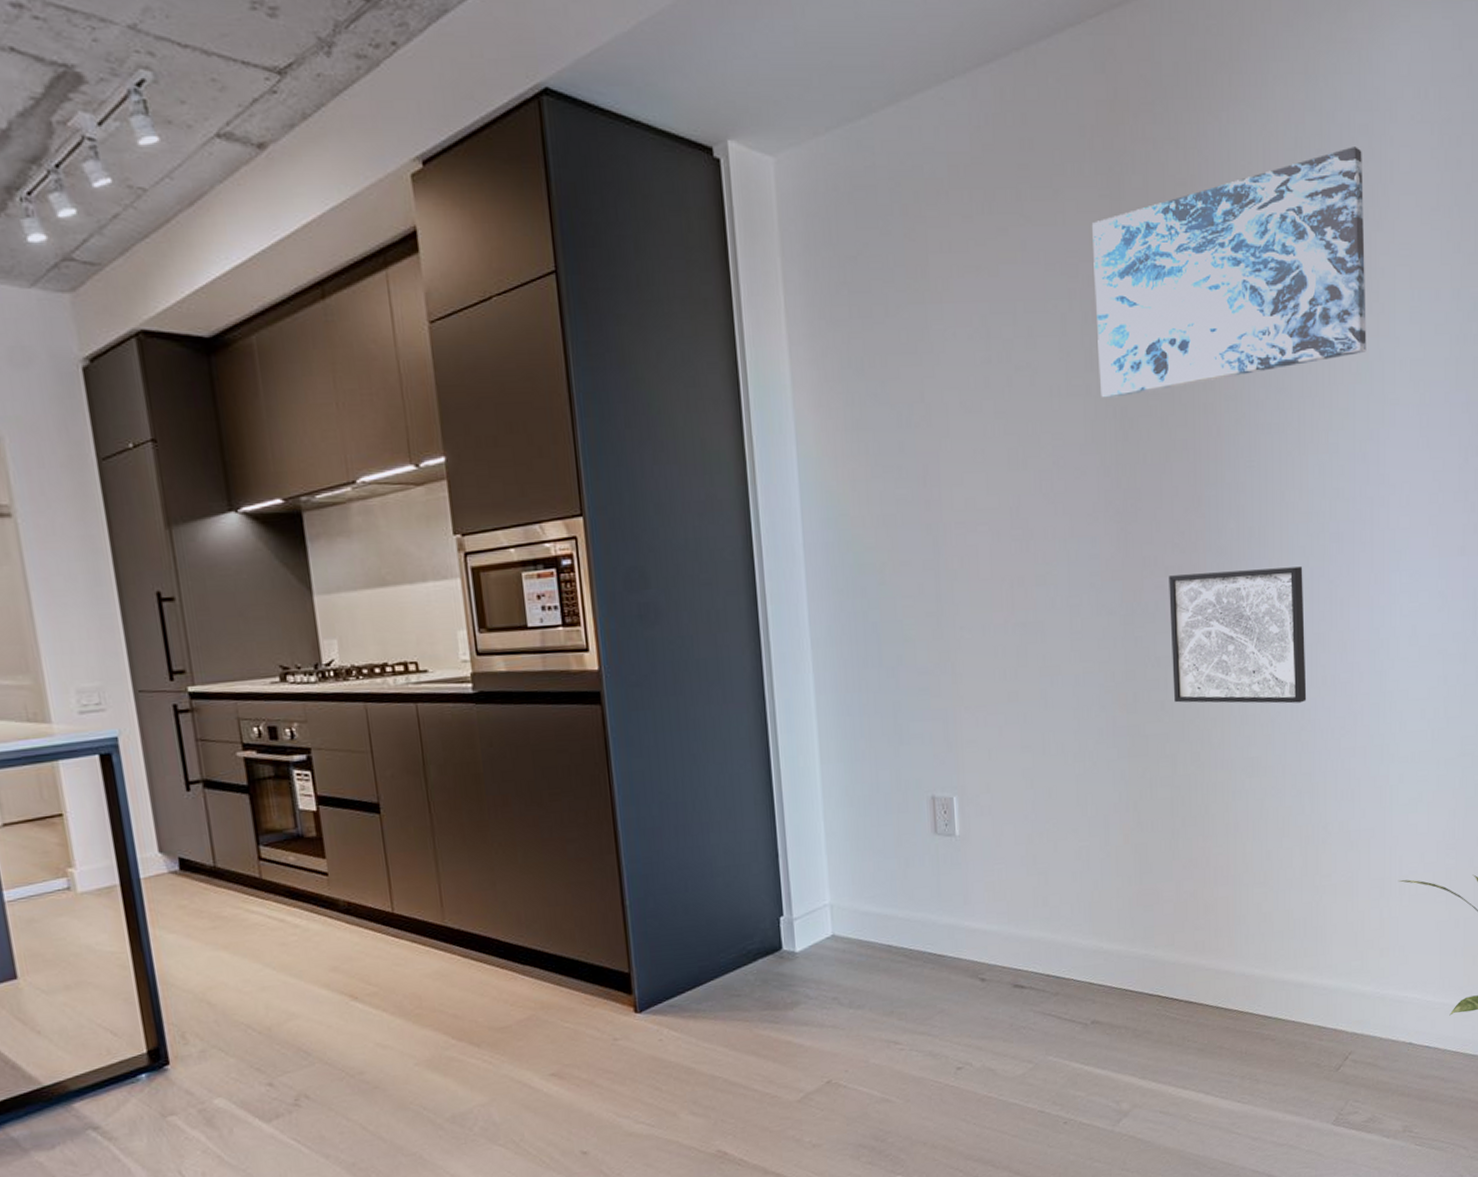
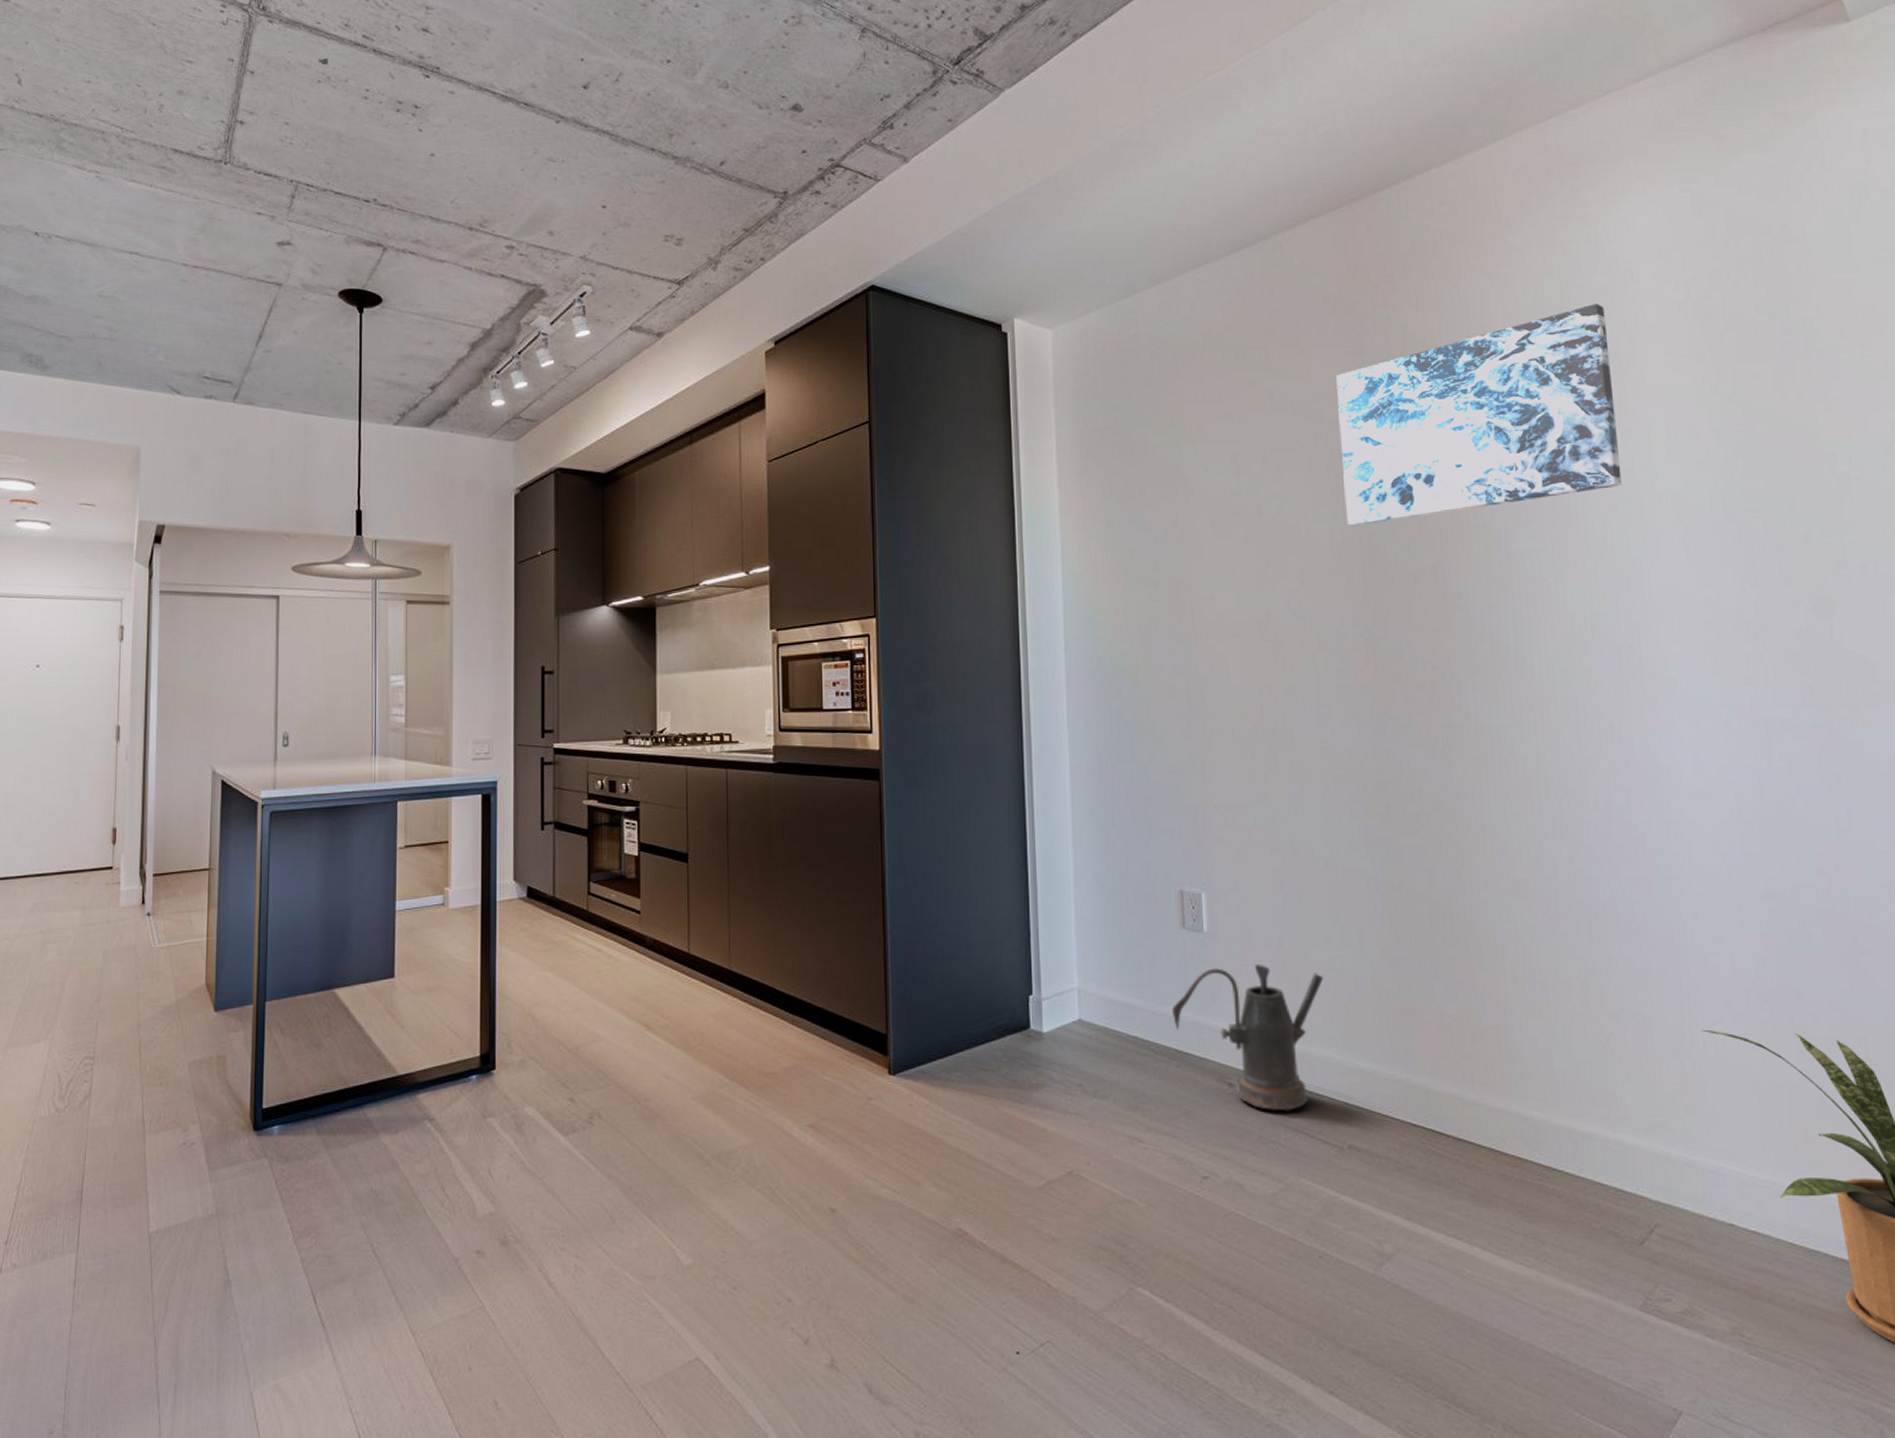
watering can: none [925,861,1072,999] -> present [1171,963,1324,1111]
wall art: present [1169,566,1307,704] -> none [1420,688,1578,826]

